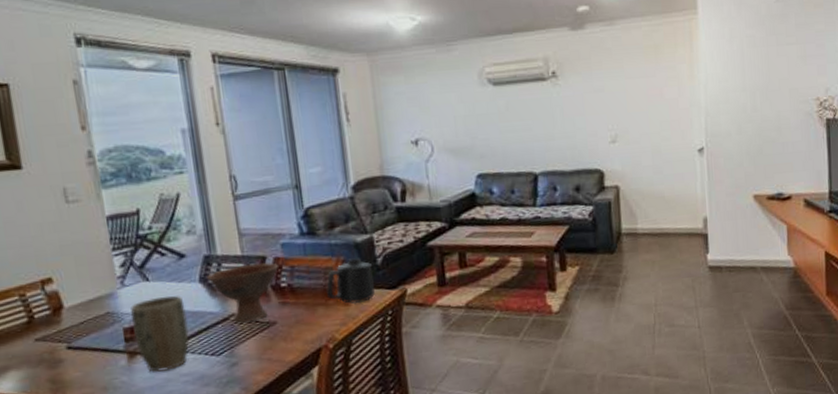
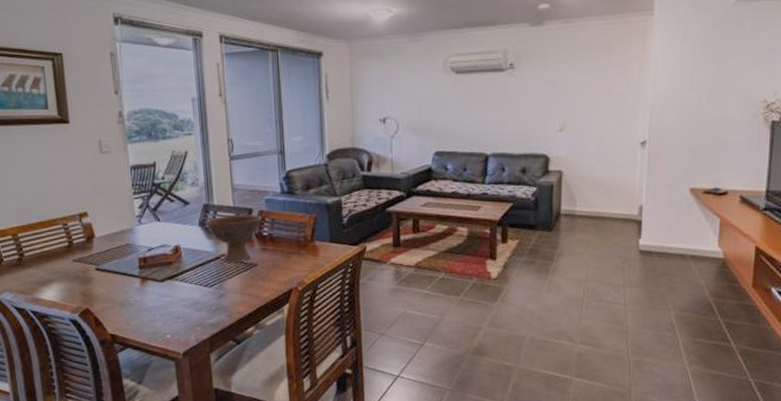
plant pot: present [131,295,190,372] -> none [145,234,189,295]
mug: present [325,258,375,304] -> none [299,216,340,255]

